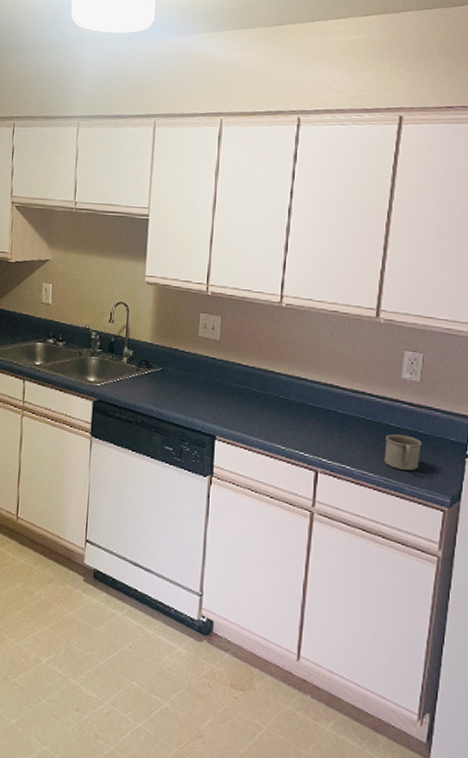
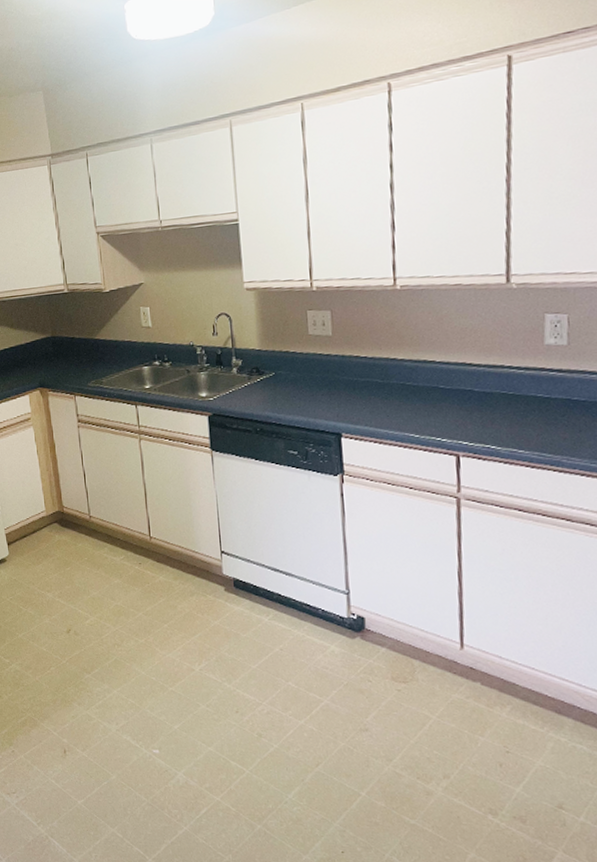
mug: present [384,434,422,471] -> none [534,404,578,442]

